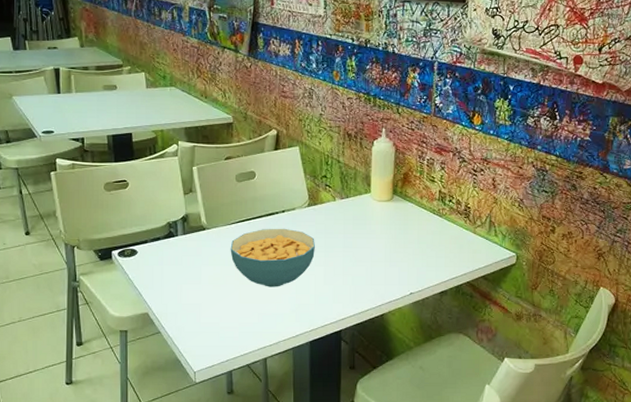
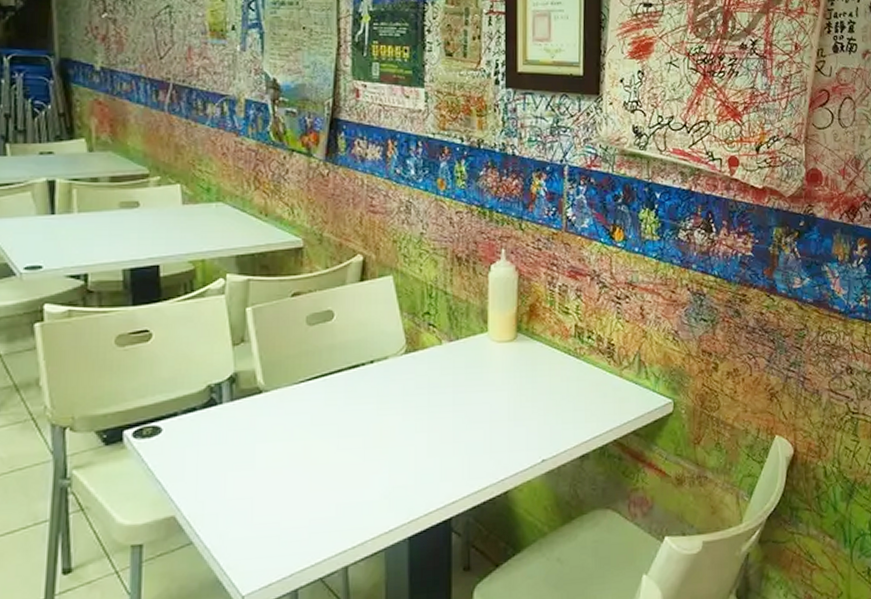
cereal bowl: present [230,228,315,287] -> none [297,384,415,467]

